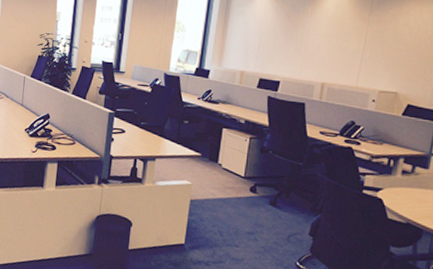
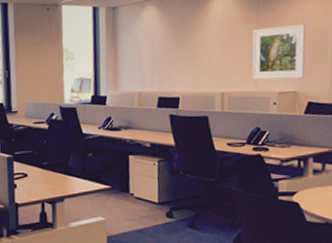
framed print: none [355,27,418,81] -> present [252,23,306,80]

